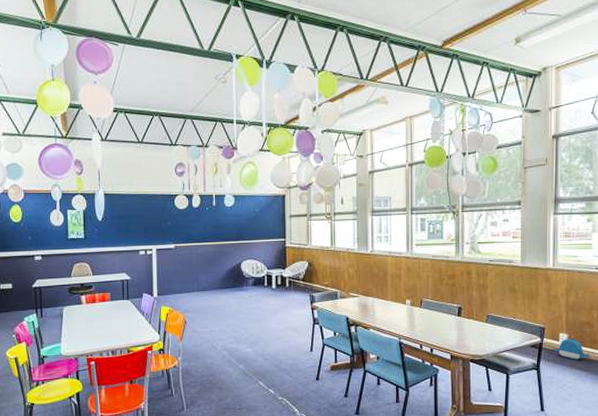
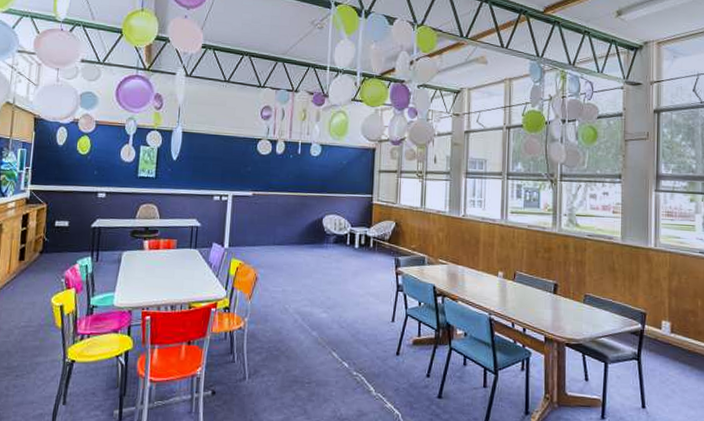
backpack: present [554,338,590,360] -> none [656,326,694,353]

